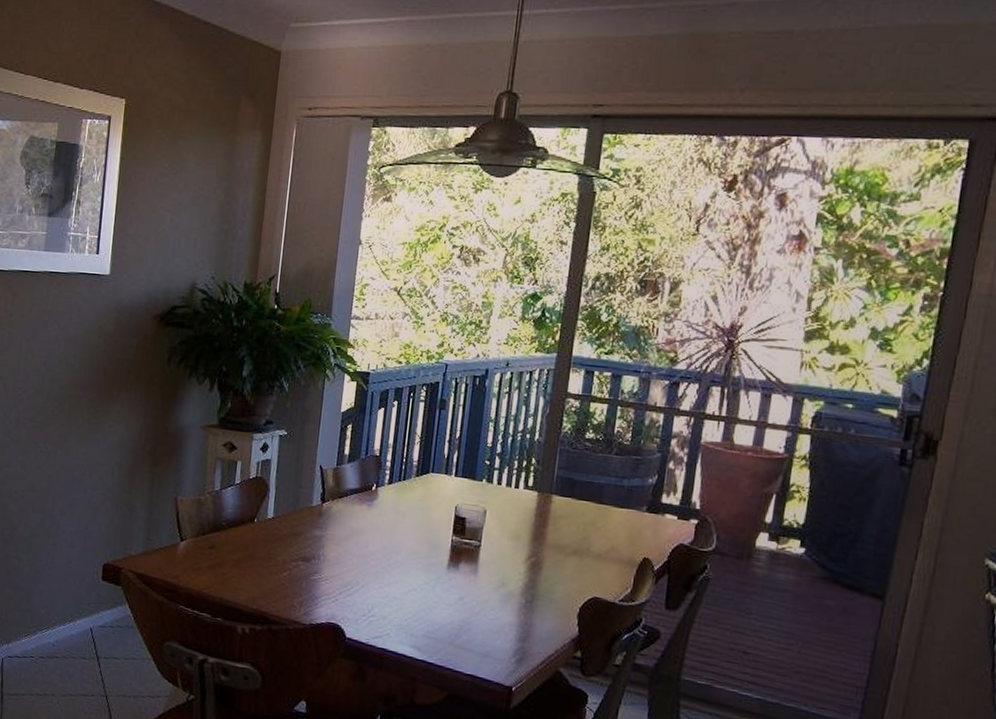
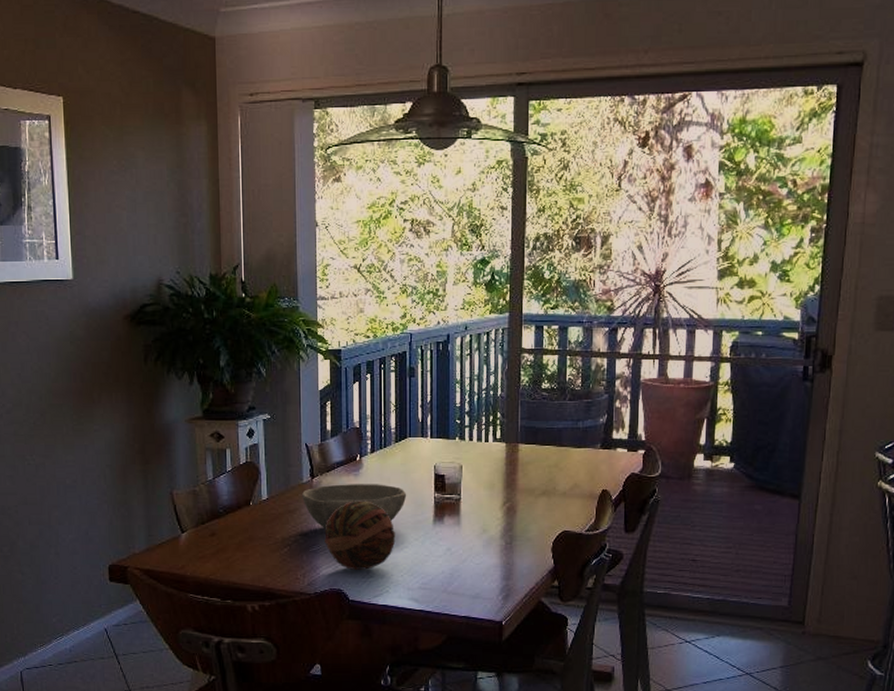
bowl: none [309,511,422,559] -> present [302,484,407,528]
decorative ball: none [327,532,405,608] -> present [324,500,396,570]

